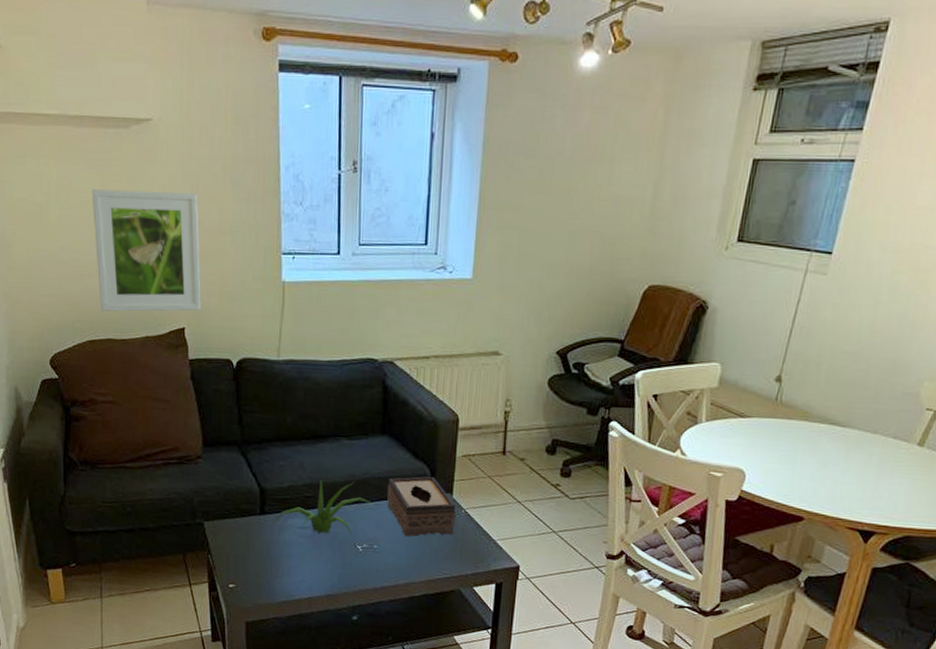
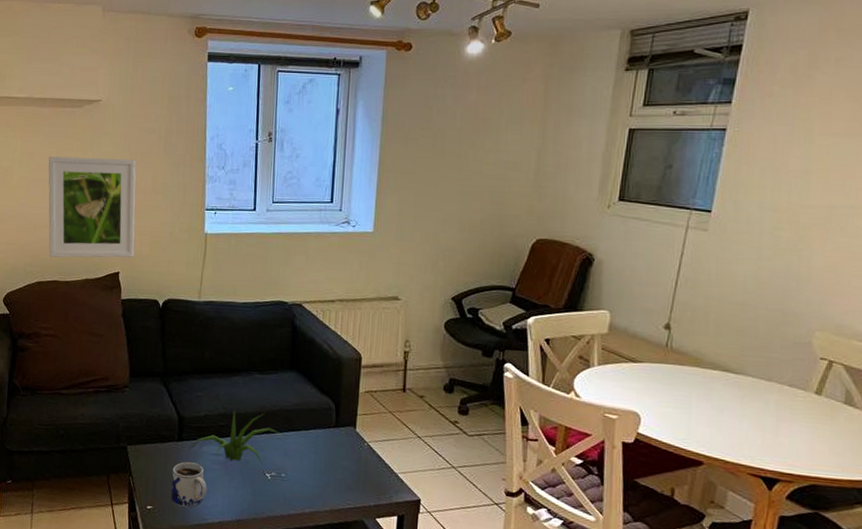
mug: none [254,536,294,584] -> present [171,462,207,508]
tissue box: present [386,477,457,537] -> none [294,410,360,467]

